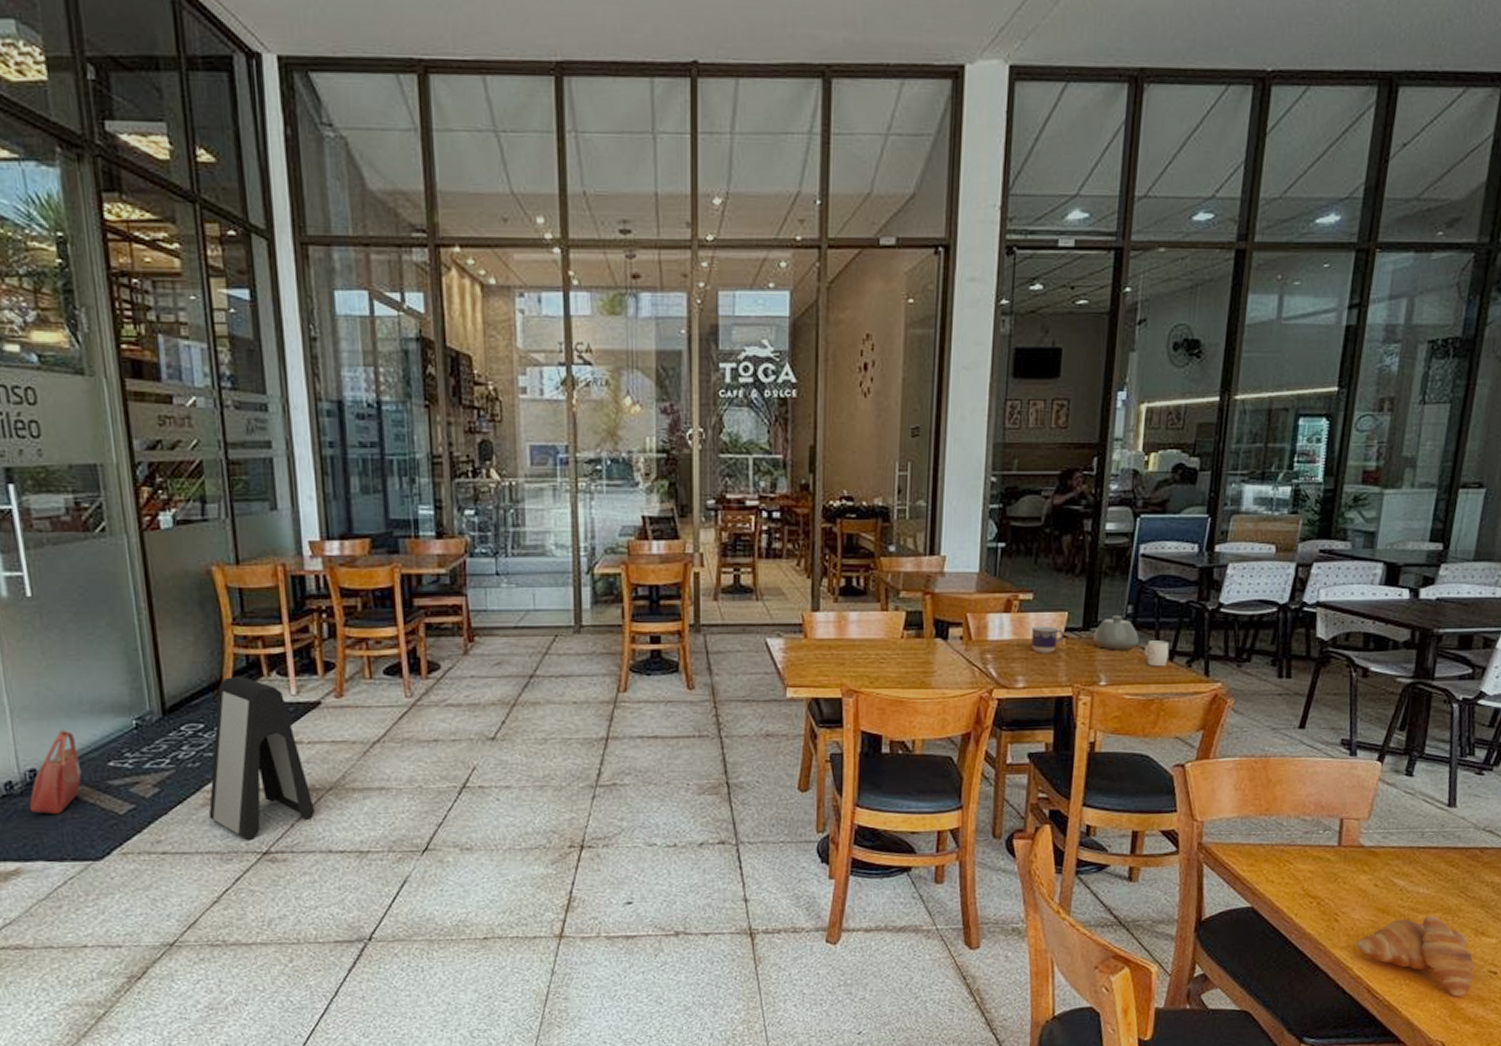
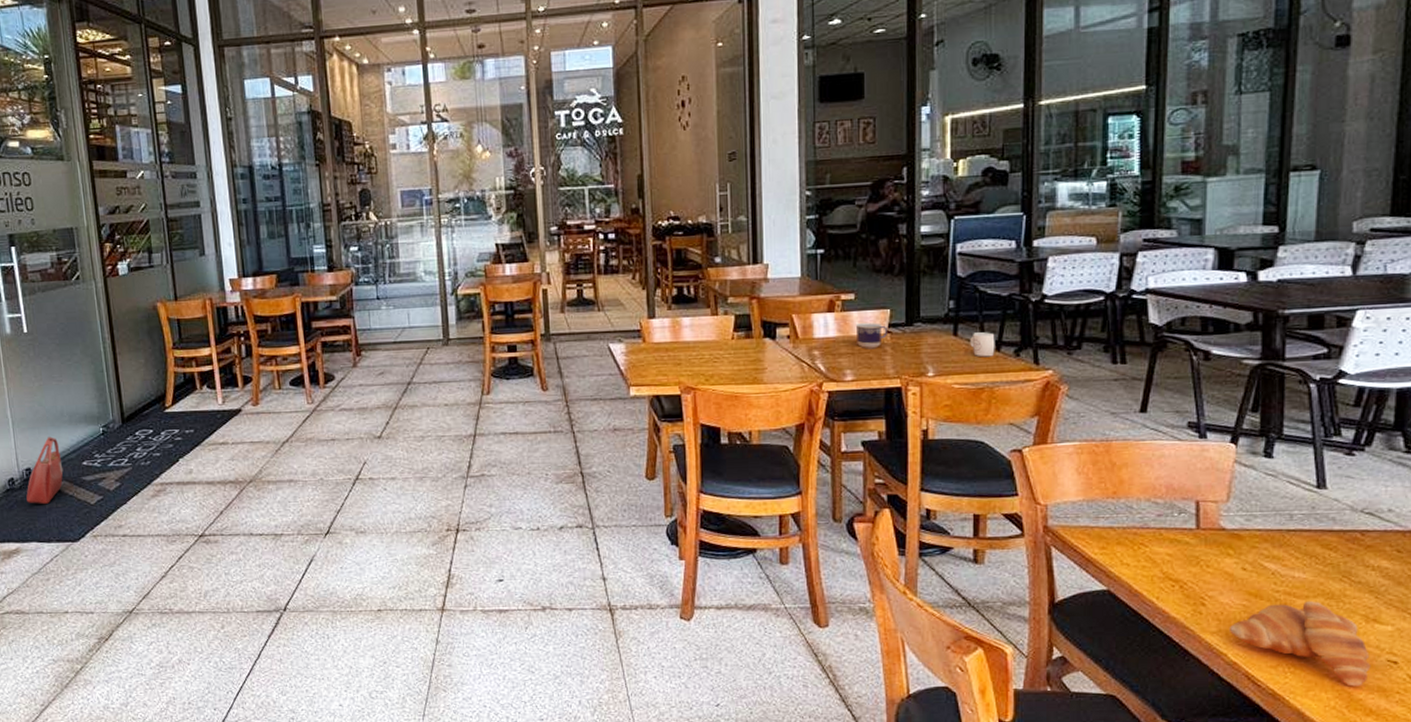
sign stand: present [208,675,316,841] -> none [157,389,240,526]
sugar bowl: present [1093,616,1140,650] -> none [917,311,964,343]

